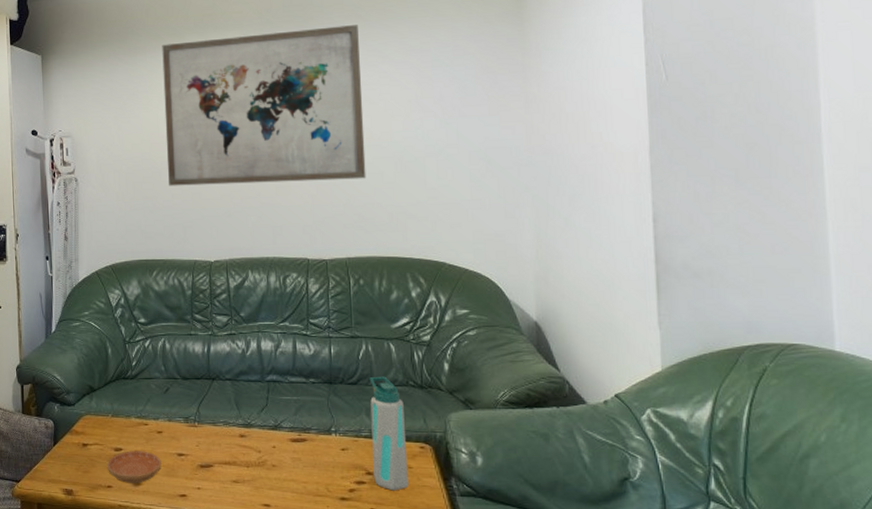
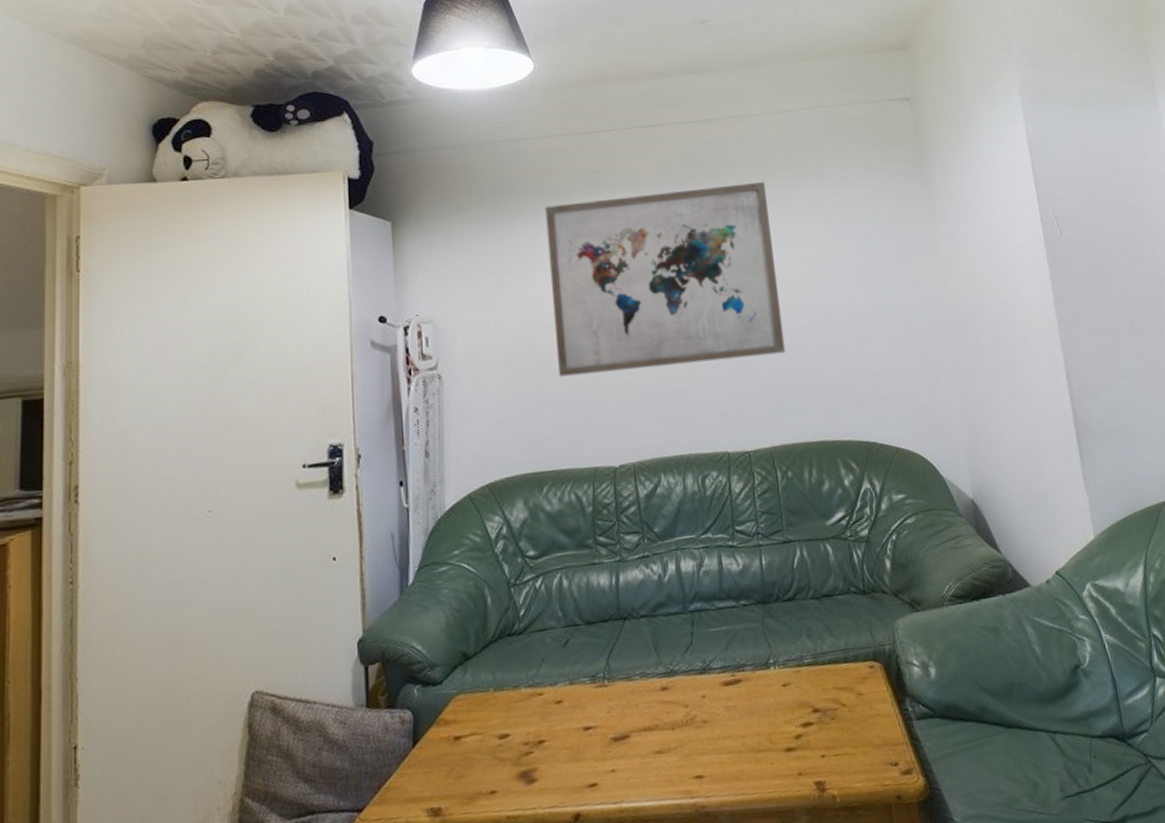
saucer: present [108,450,161,483] -> none [490,731,563,782]
water bottle: present [369,376,409,491] -> none [807,585,861,728]

